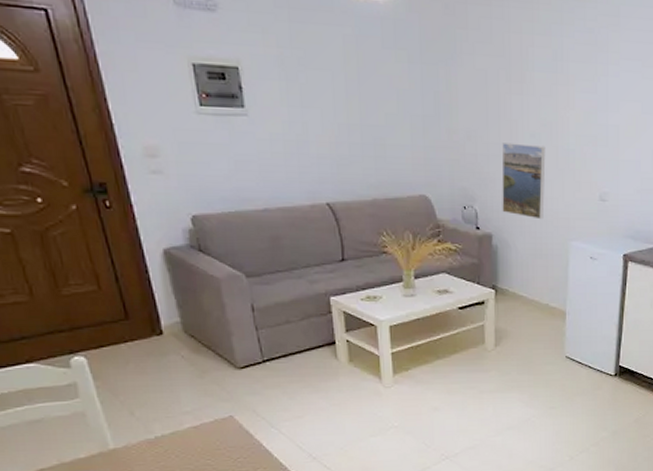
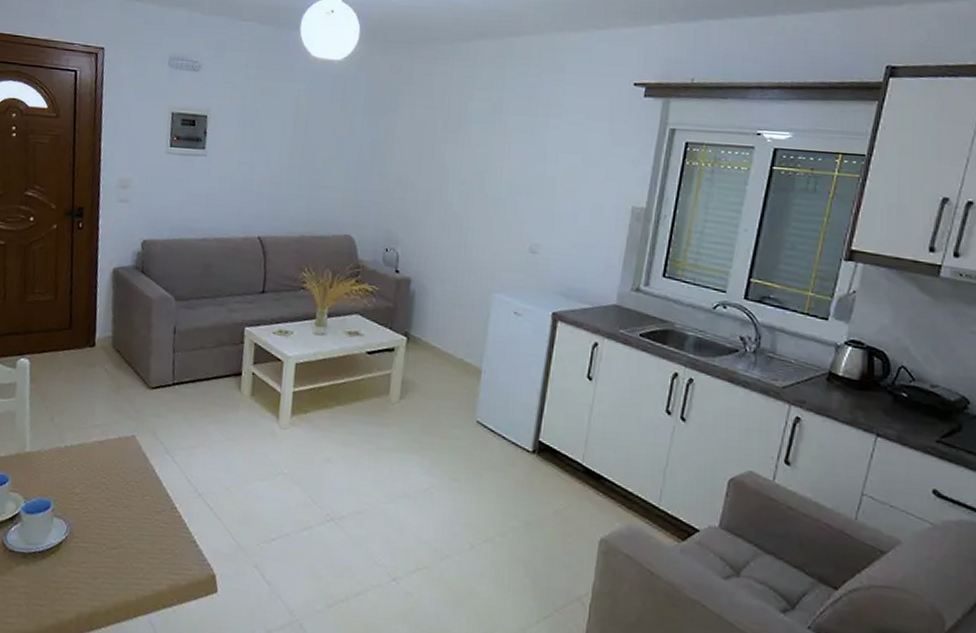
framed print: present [501,143,546,220] -> none [424,189,476,268]

